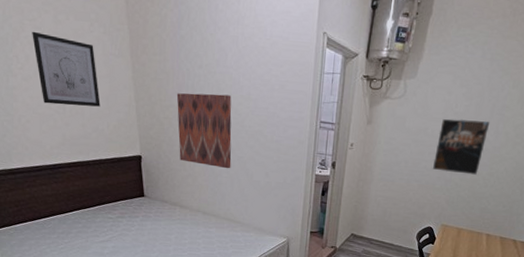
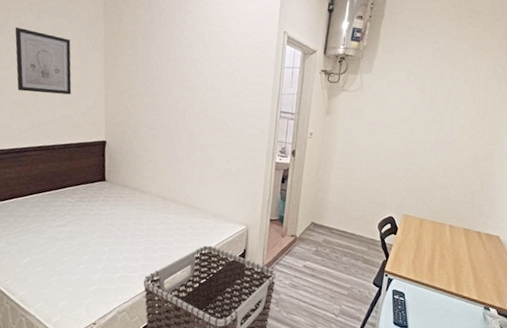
wall art: present [176,93,232,169] -> none [143,83,196,155]
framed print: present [432,118,490,175] -> none [391,110,445,165]

